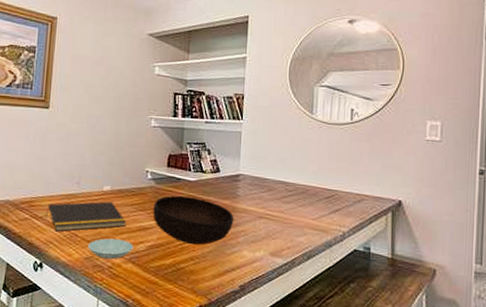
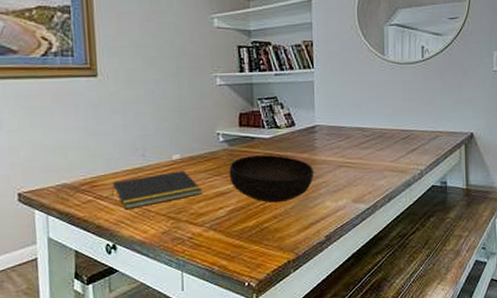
saucer: present [88,238,133,260] -> none [163,208,212,230]

